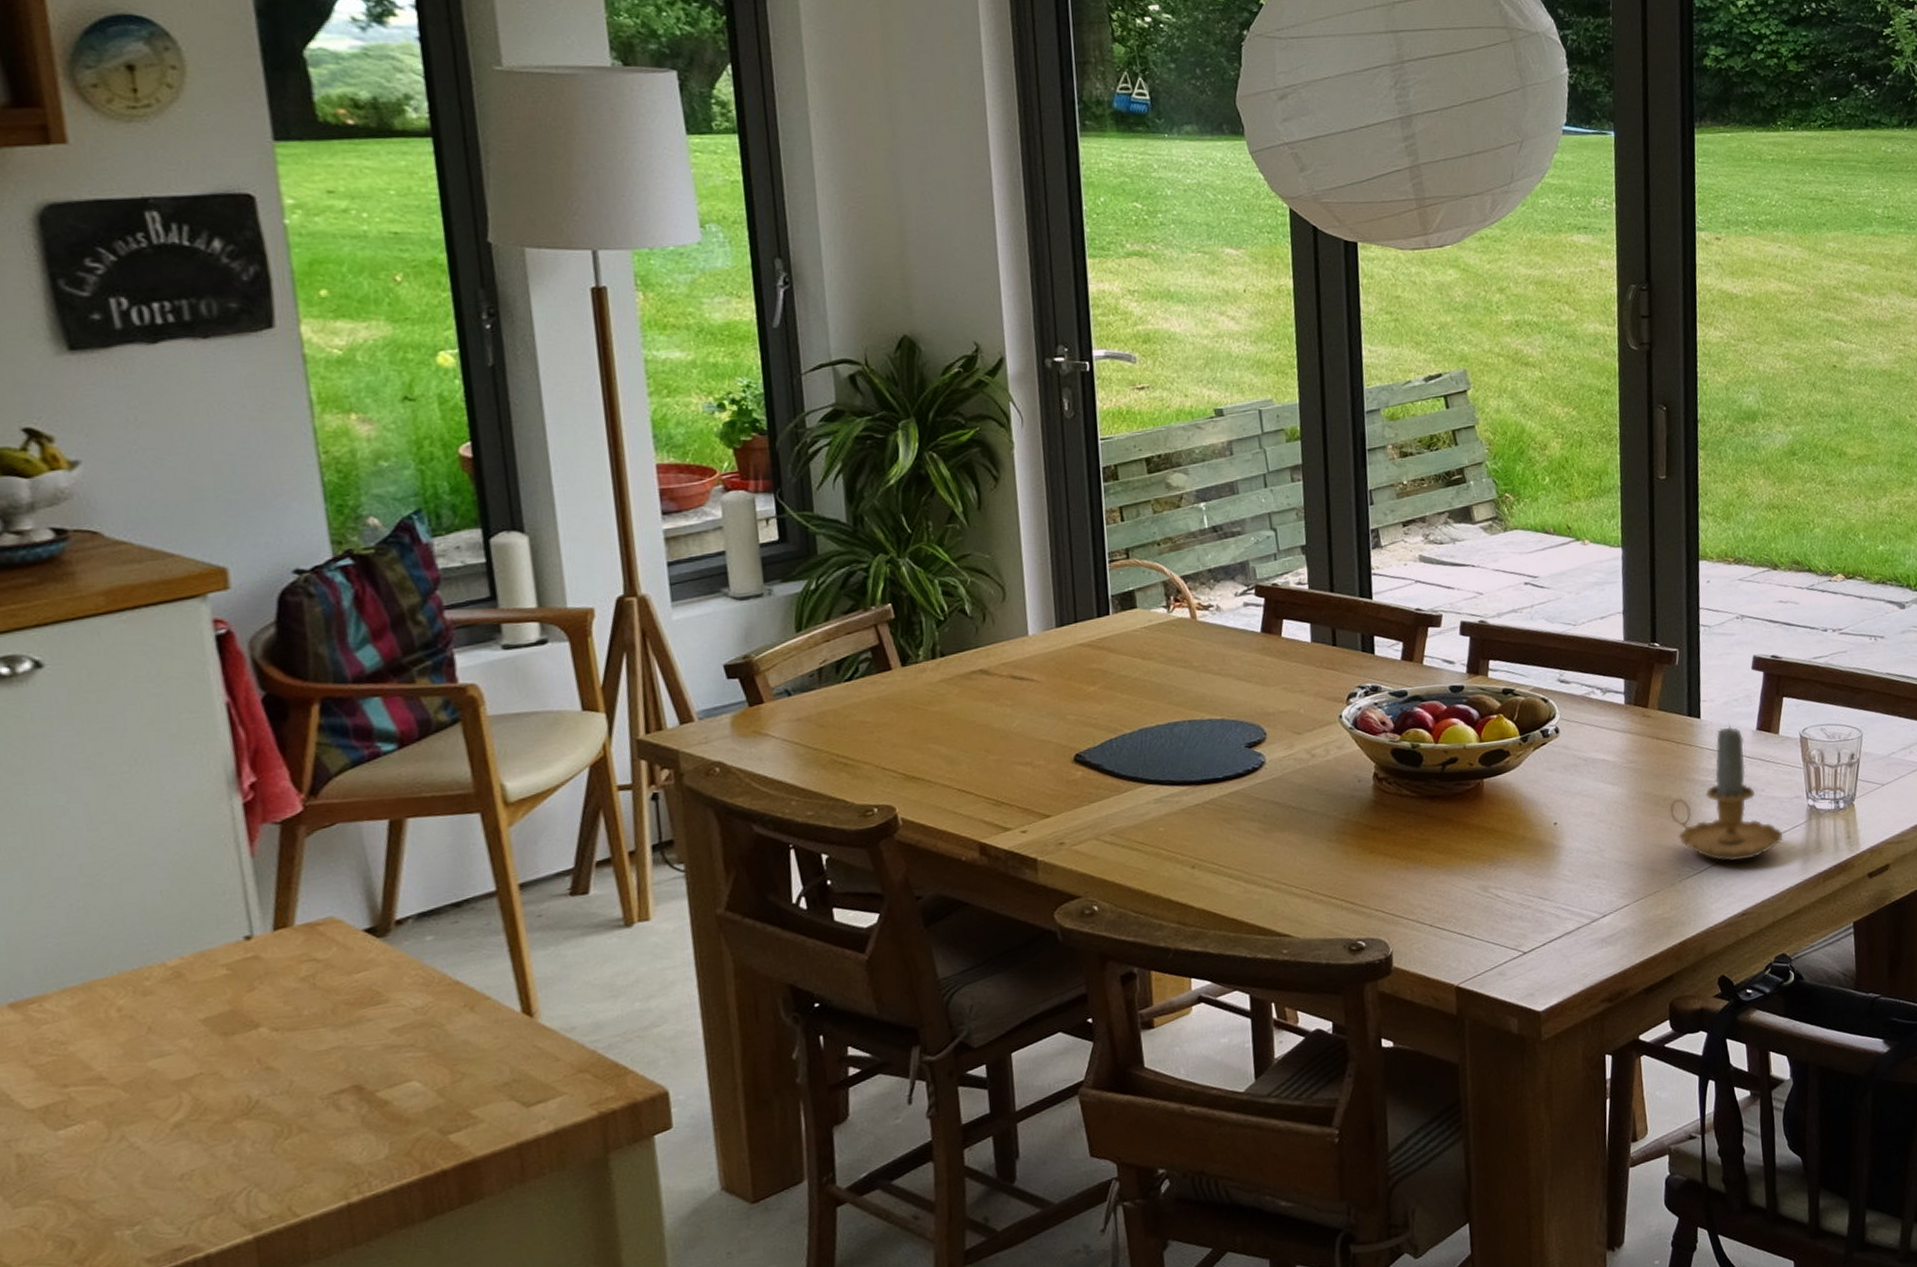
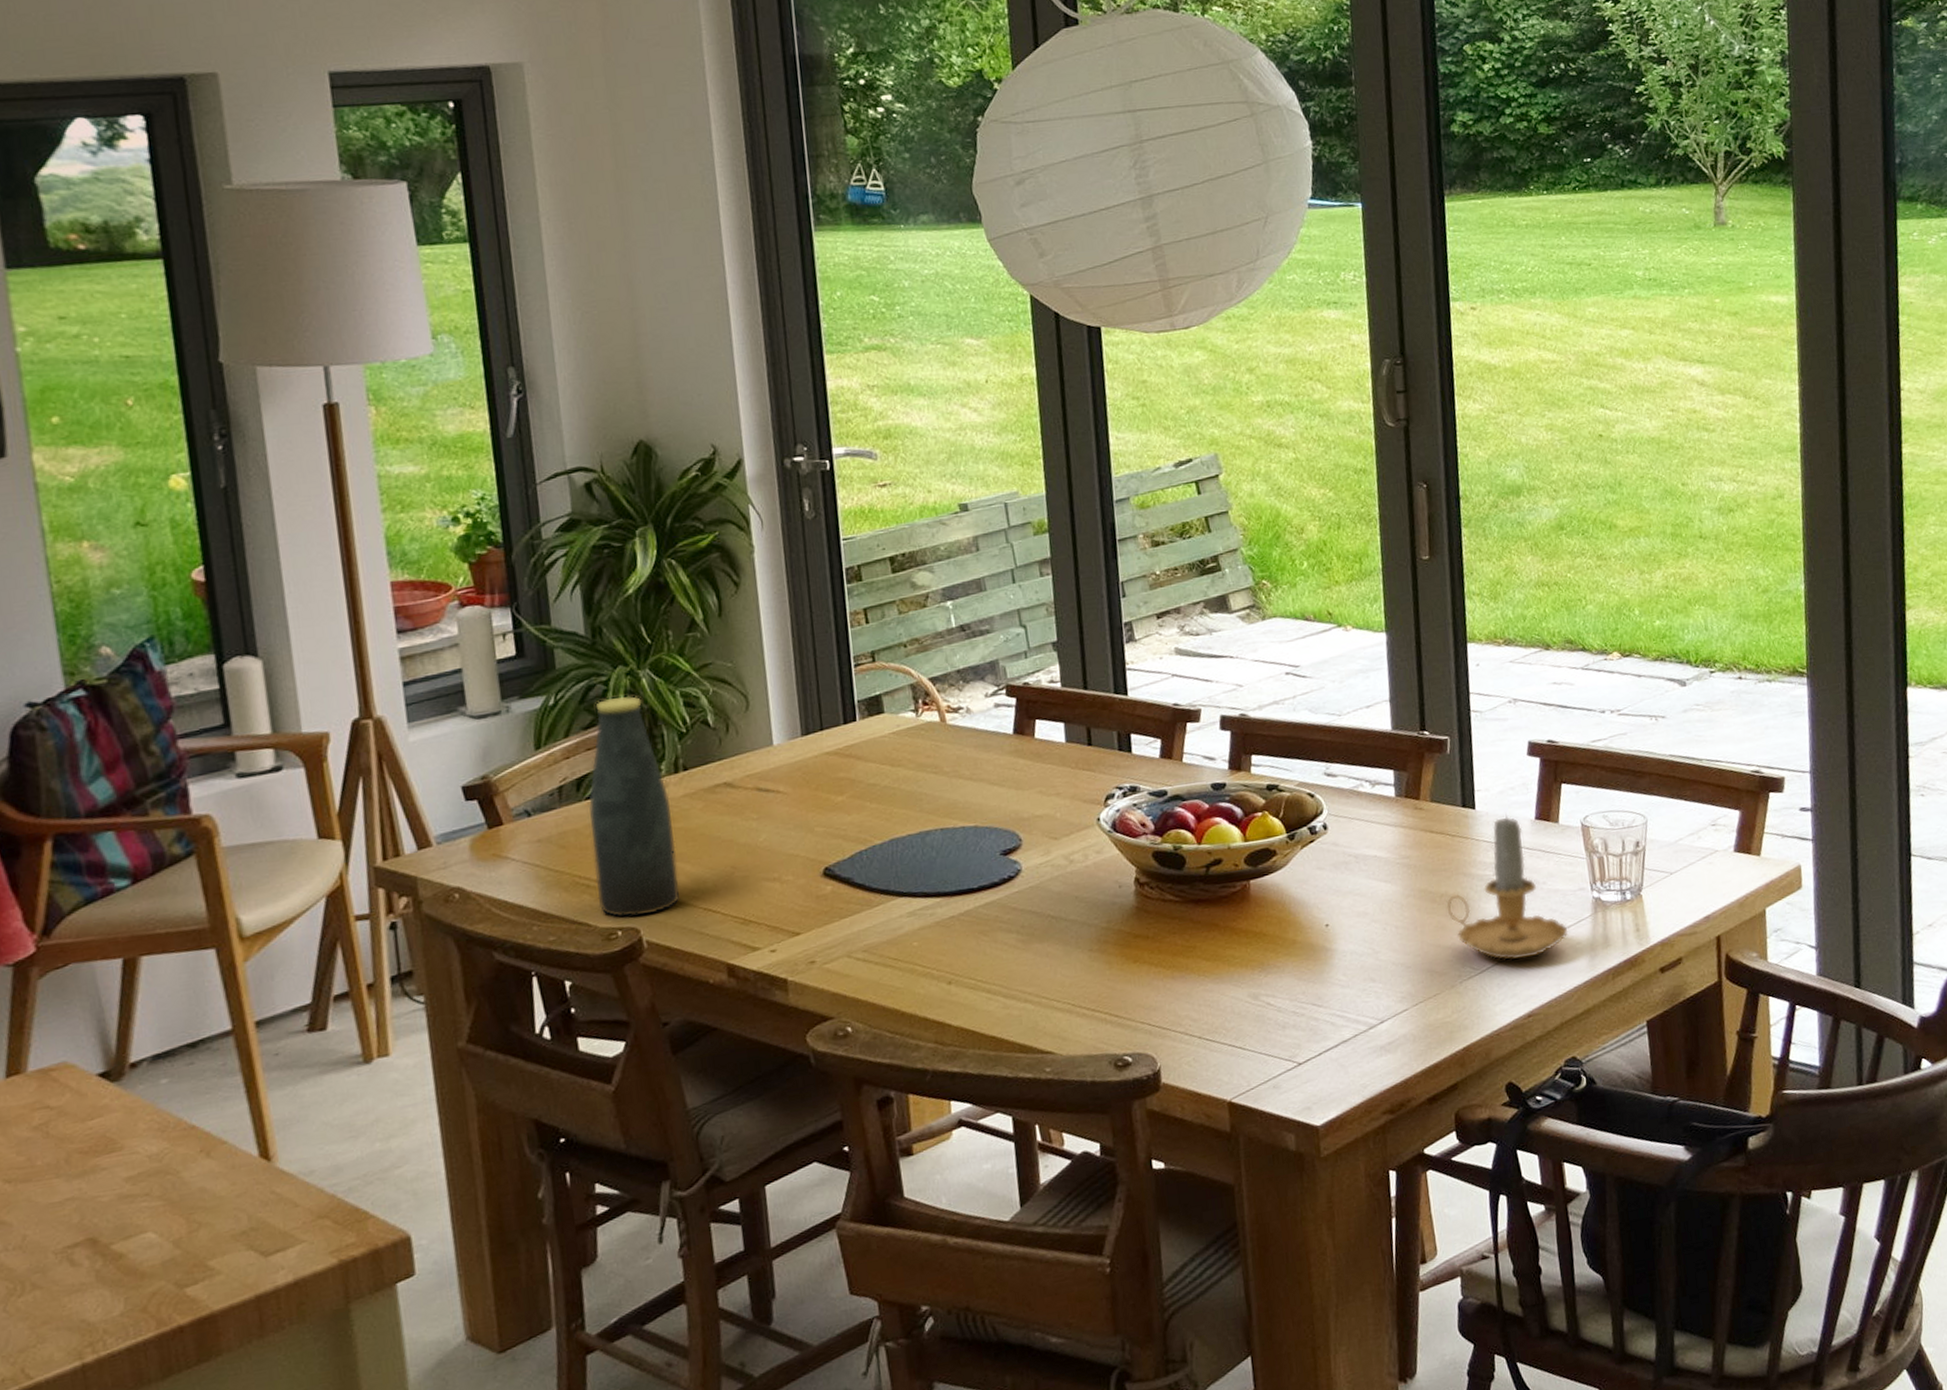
bottle: none [848,583,935,796] -> present [589,696,680,918]

